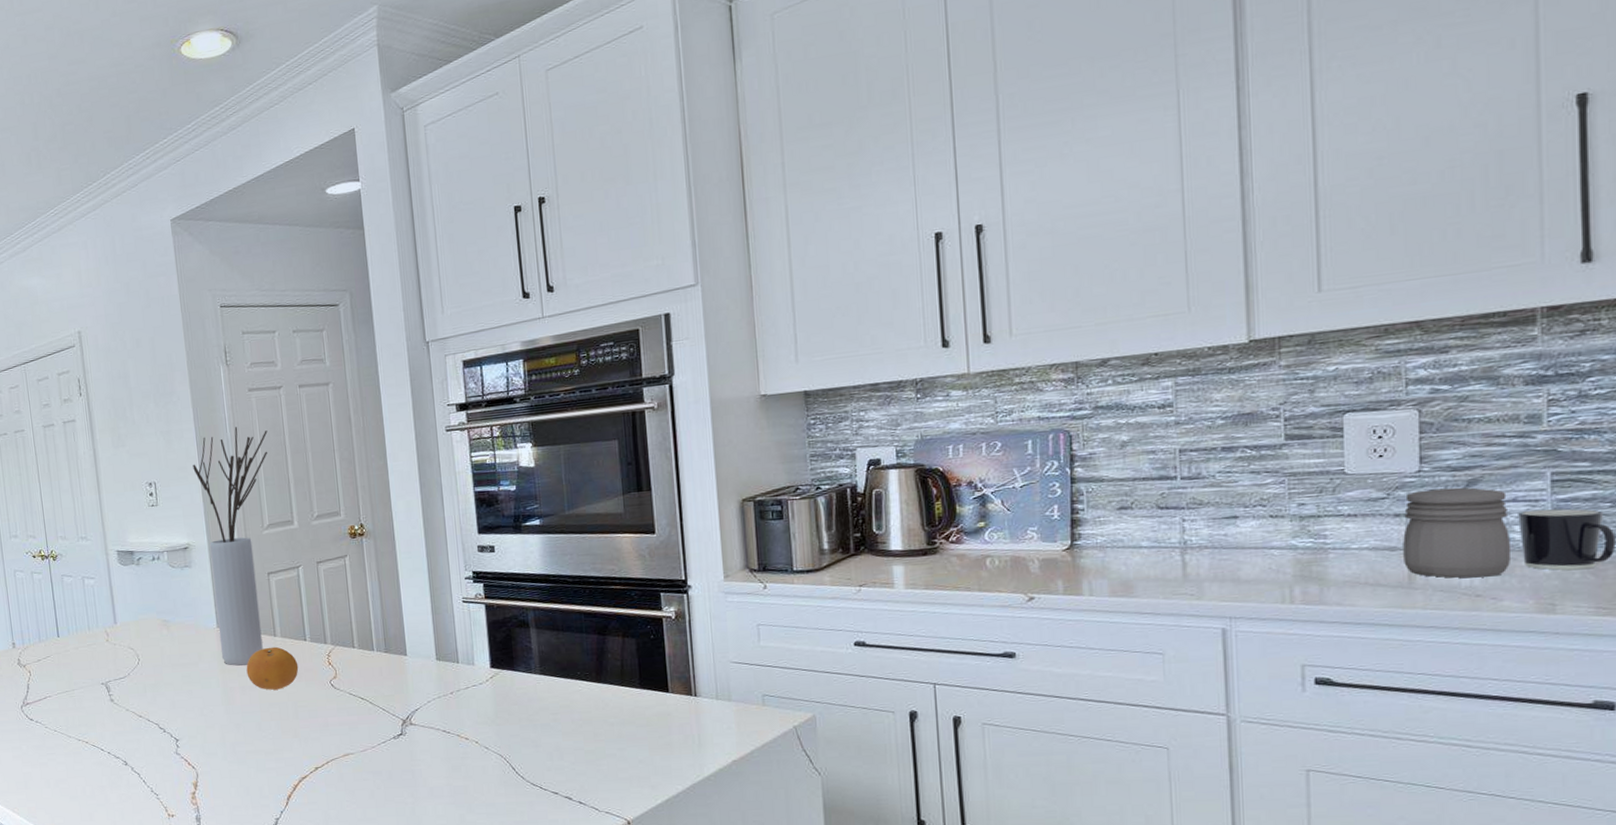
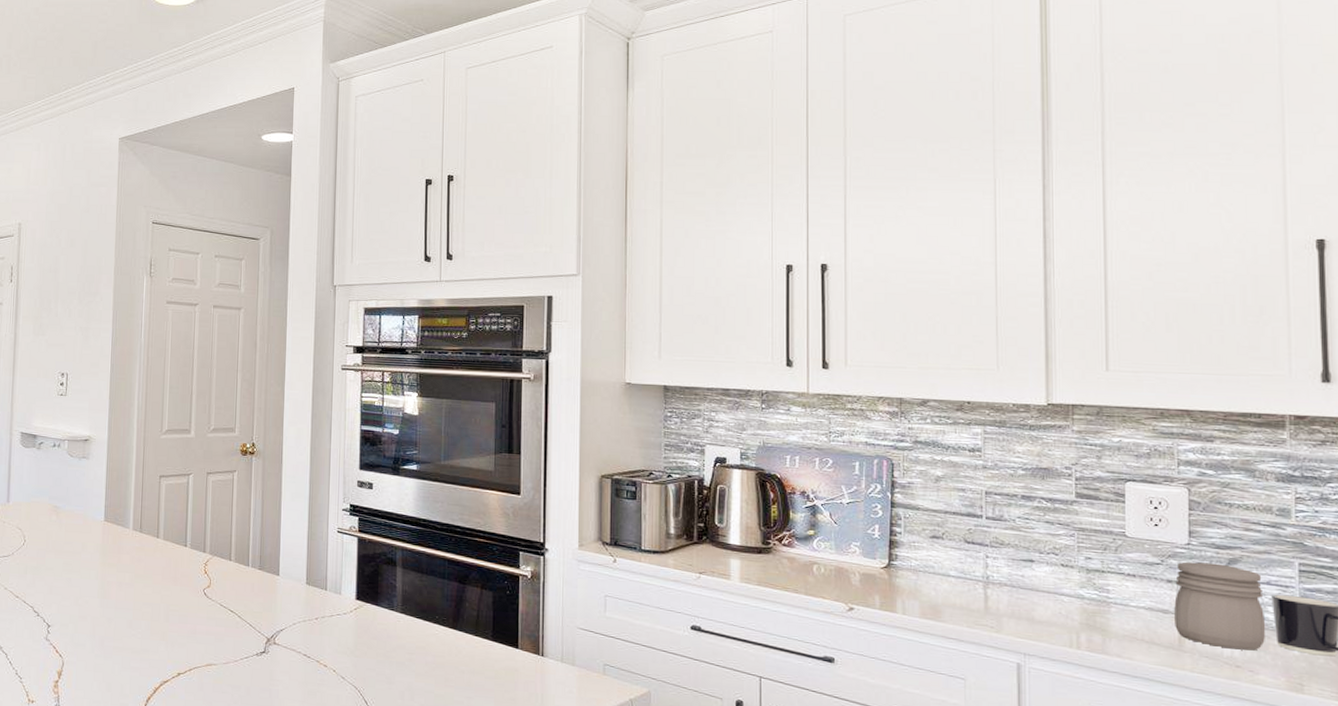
vase: present [193,427,268,666] -> none [104,334,179,562]
fruit: present [246,646,299,690] -> none [125,547,176,590]

